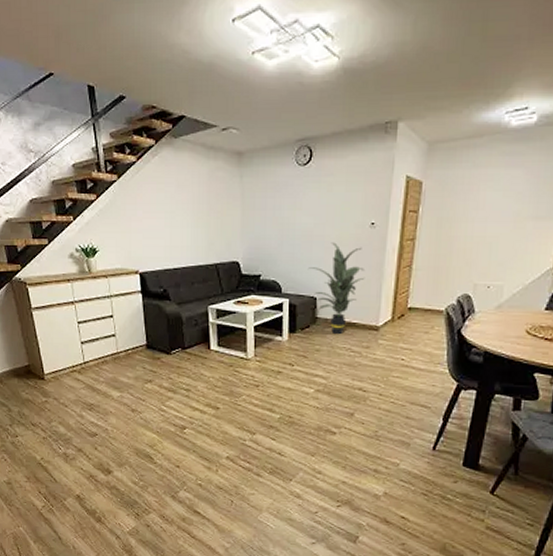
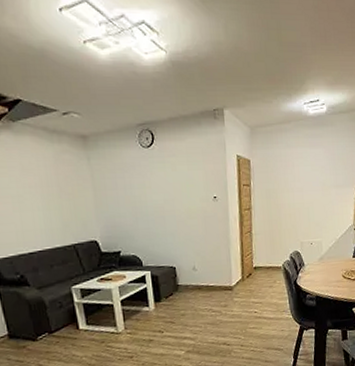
indoor plant: present [309,242,364,335] -> none [165,216,214,299]

